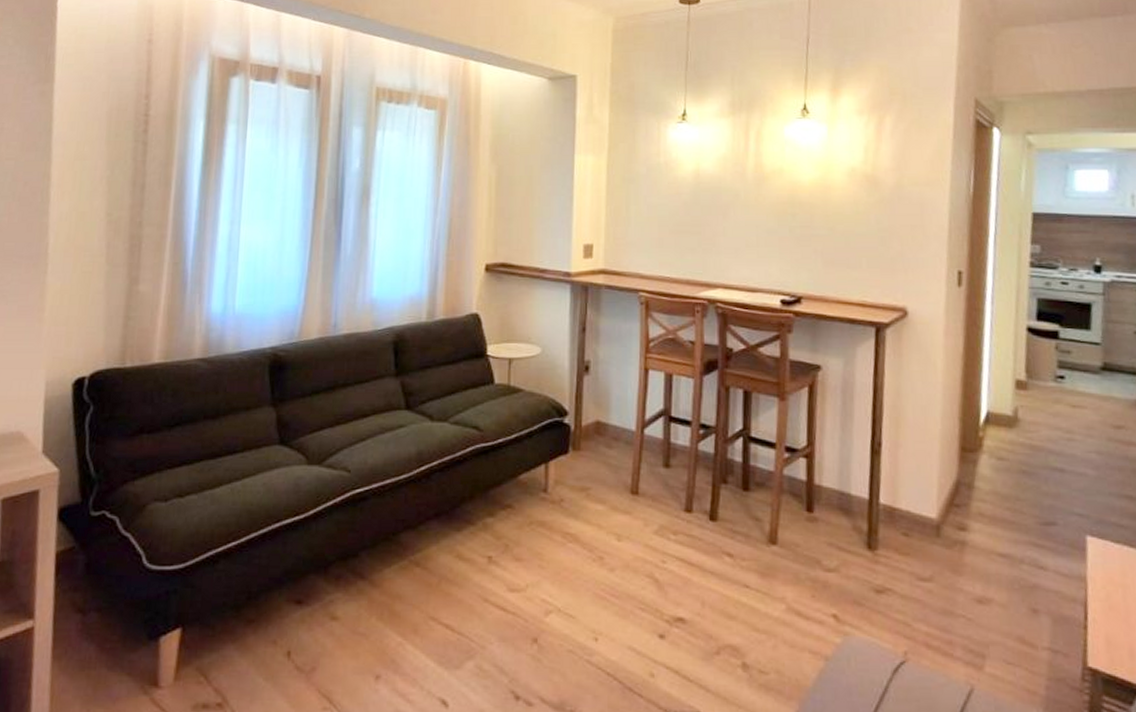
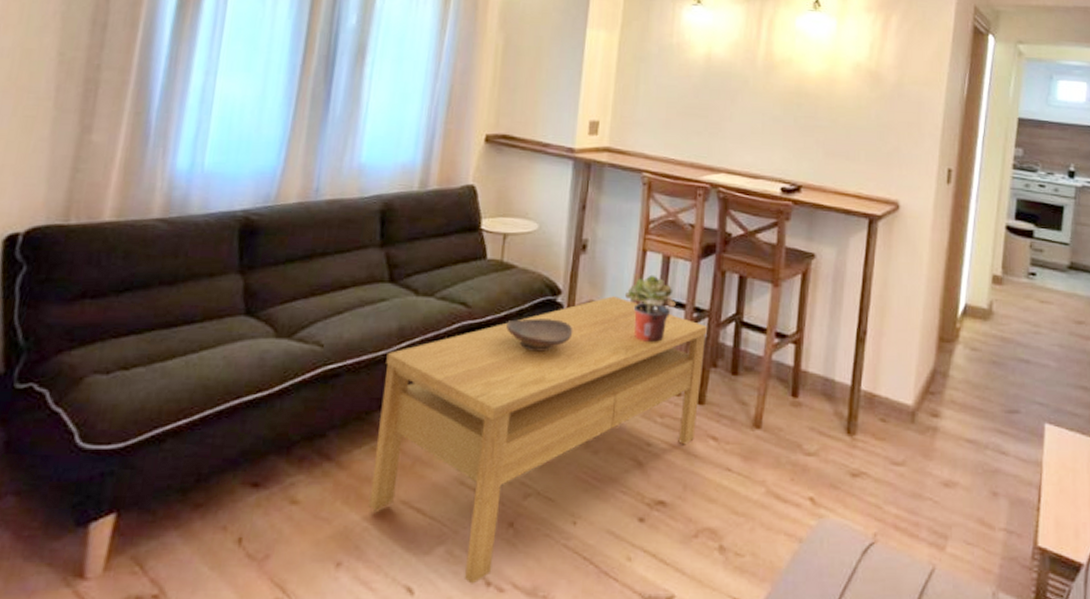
coffee table: none [401,416,715,698] -> present [368,296,707,584]
decorative bowl: none [518,440,582,472] -> present [507,318,573,352]
potted plant: none [629,393,681,460] -> present [624,274,676,342]

